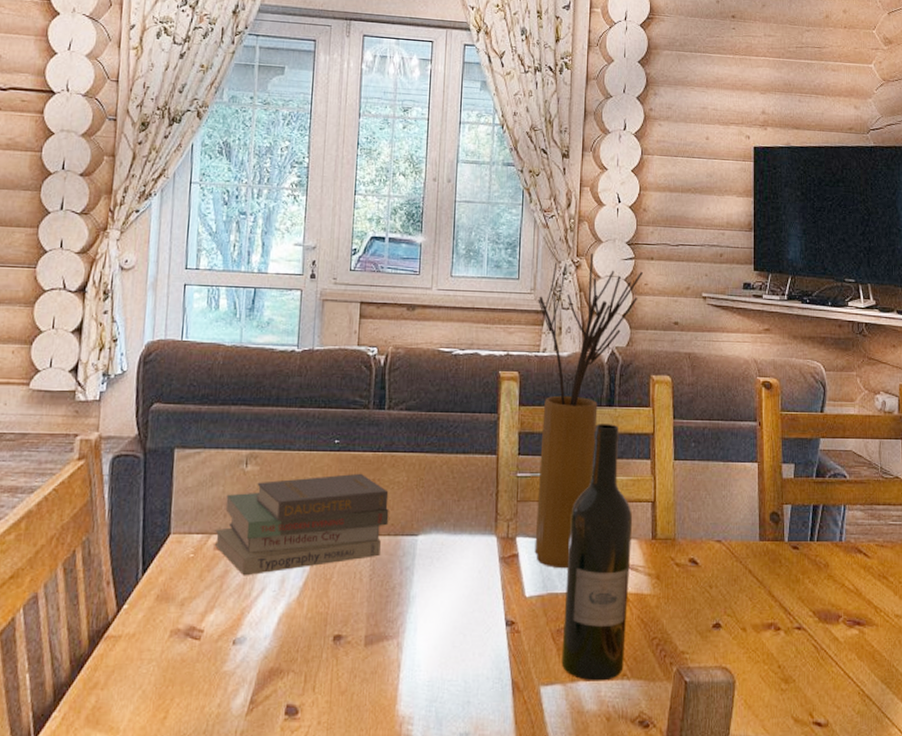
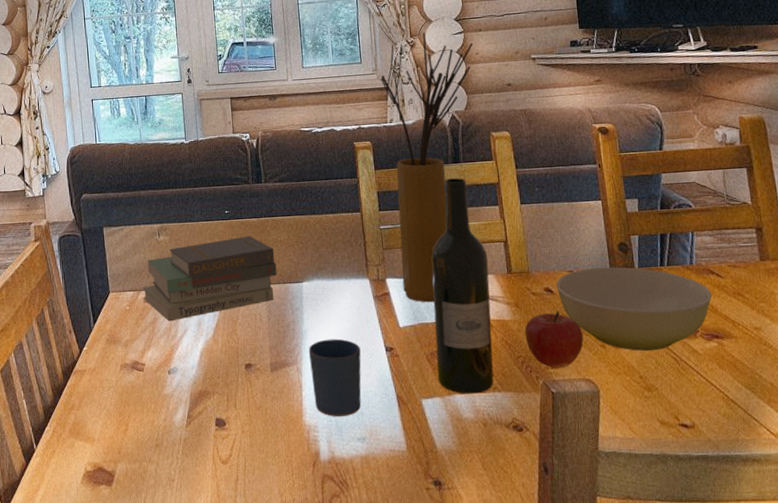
mug: none [413,607,476,707] -> present [308,338,362,417]
fruit: none [663,586,724,654] -> present [524,311,584,369]
bowl: none [701,539,858,637] -> present [555,267,713,351]

